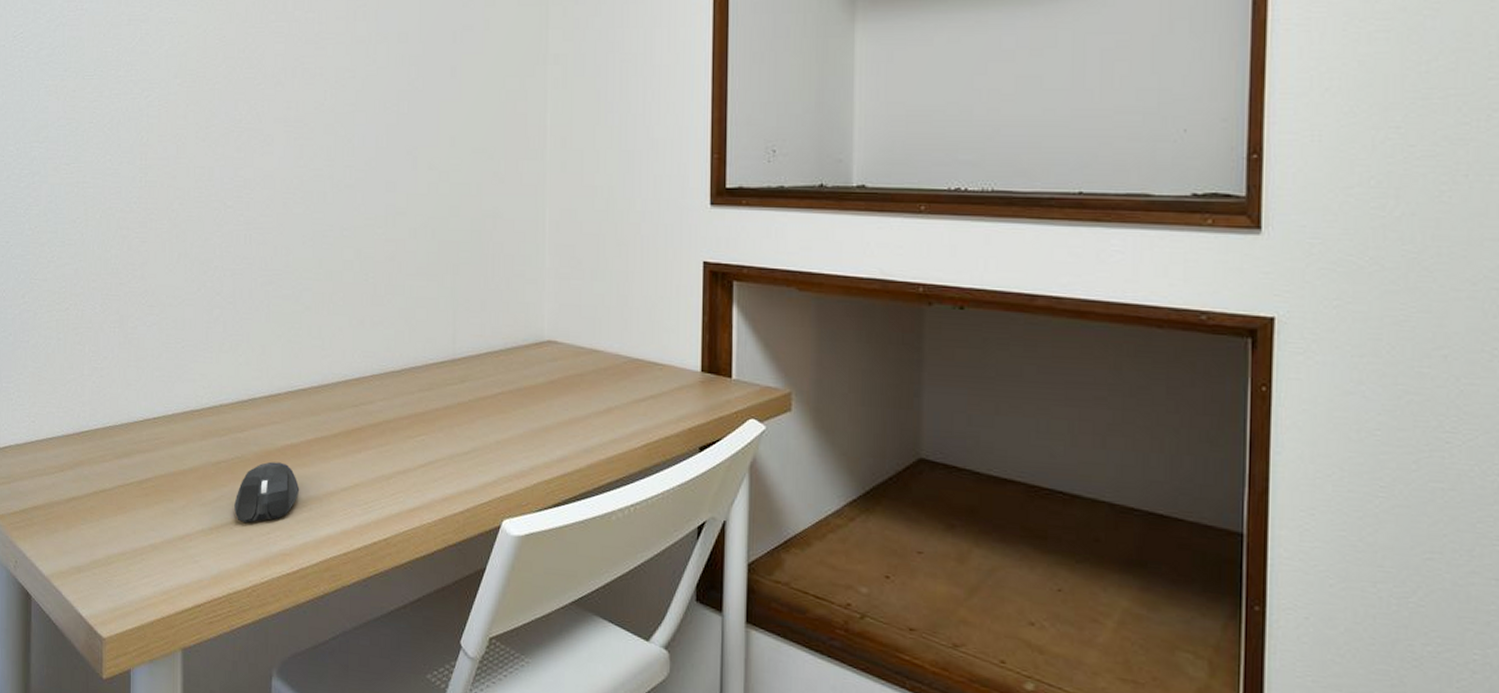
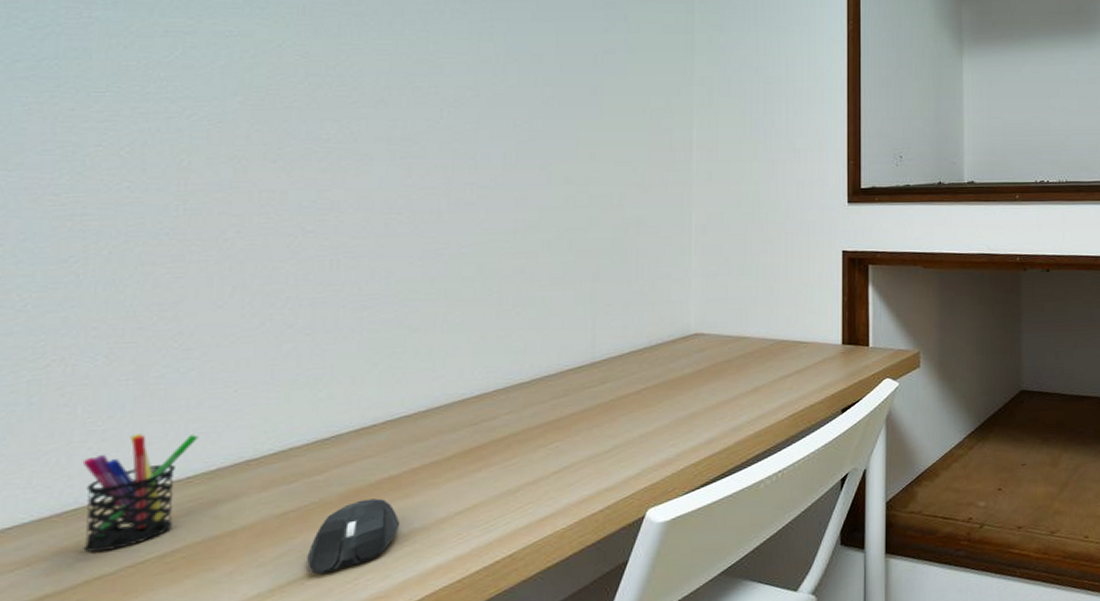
pen holder: none [90,375,160,470] -> present [82,434,199,552]

